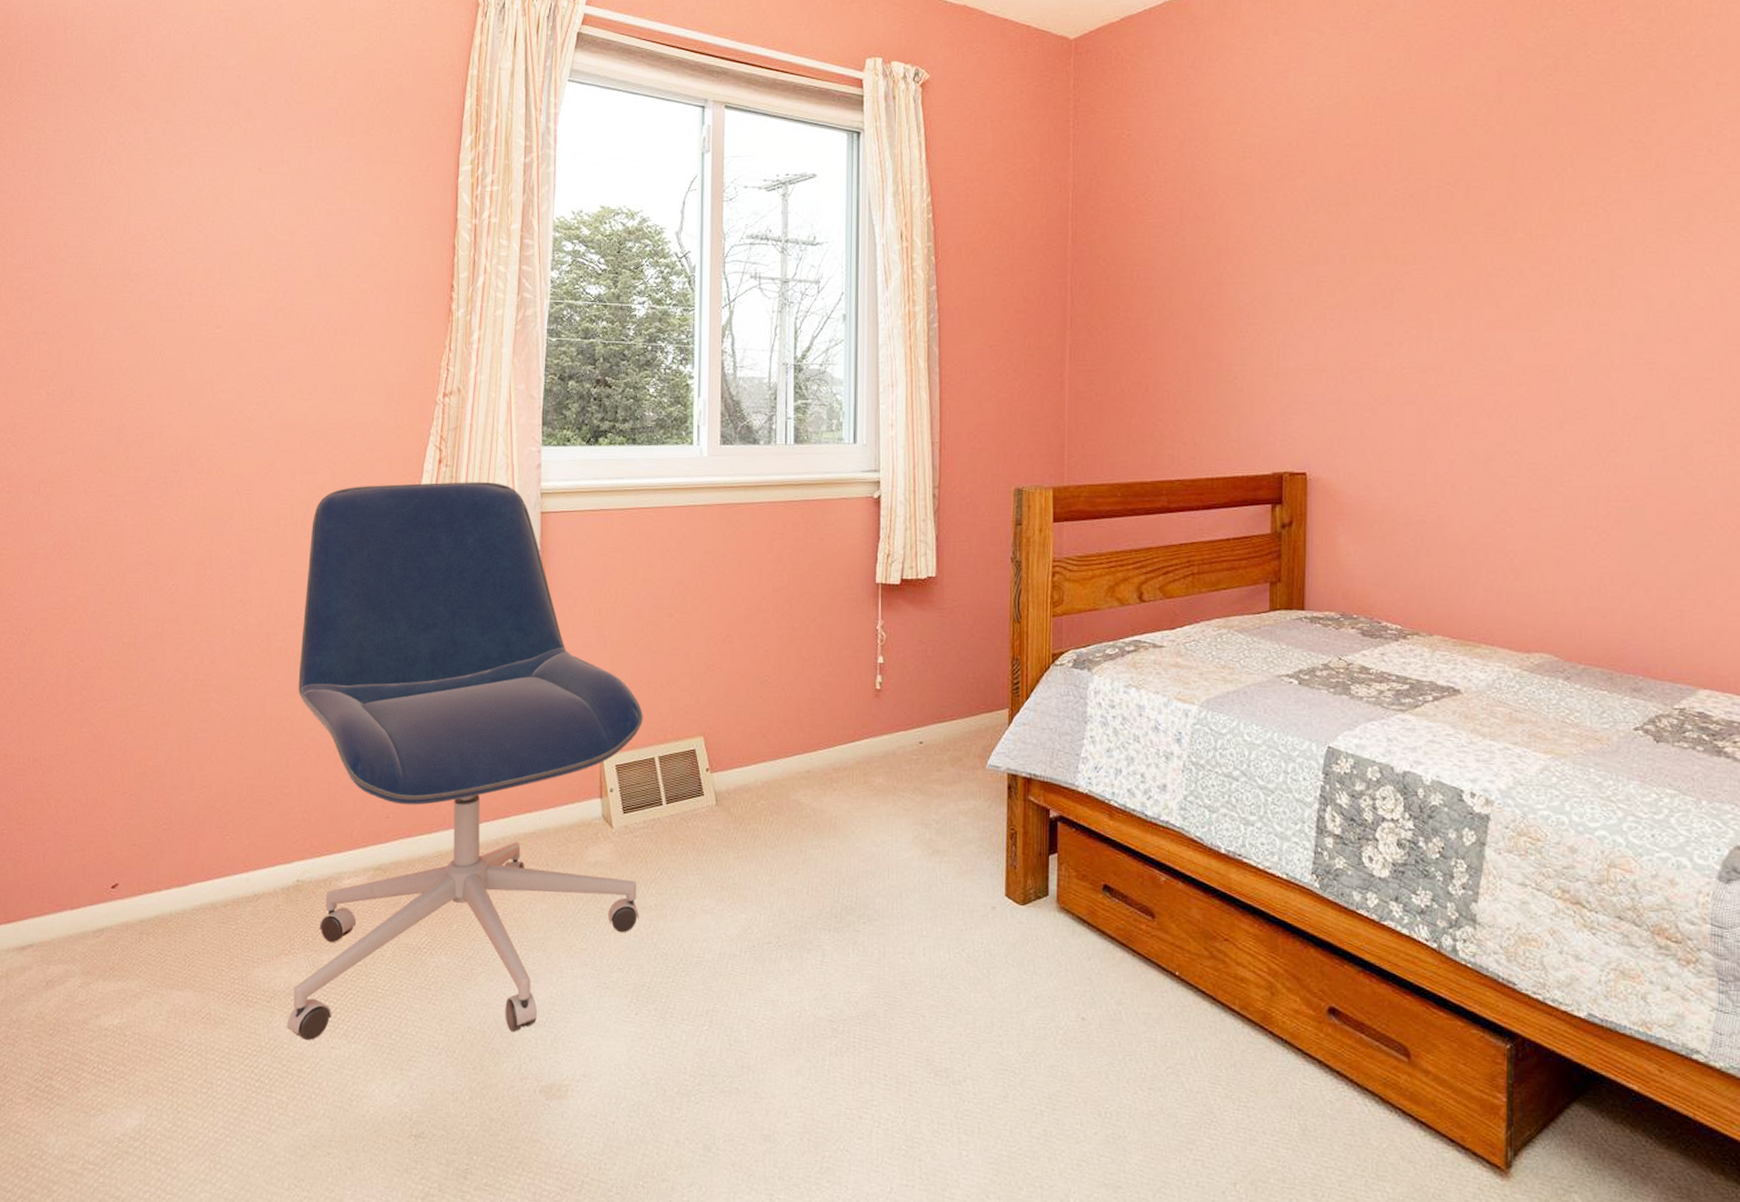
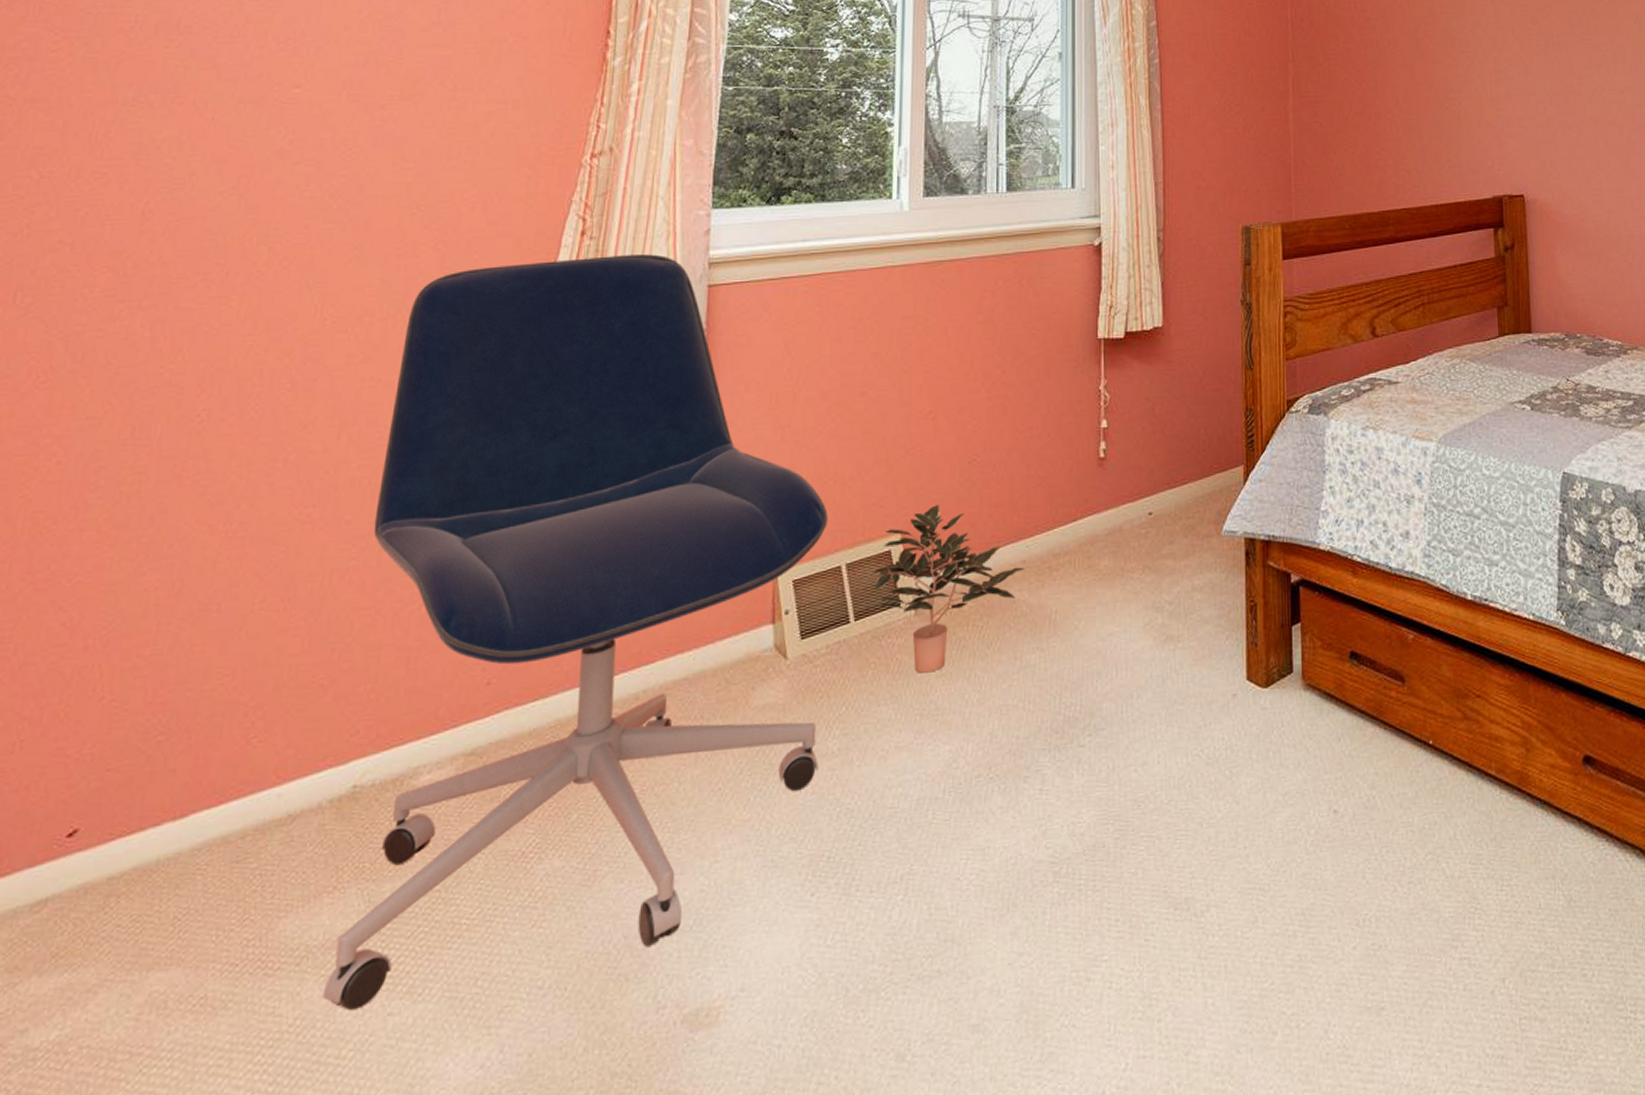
potted plant: none [681,715,808,854] -> present [873,505,1024,673]

